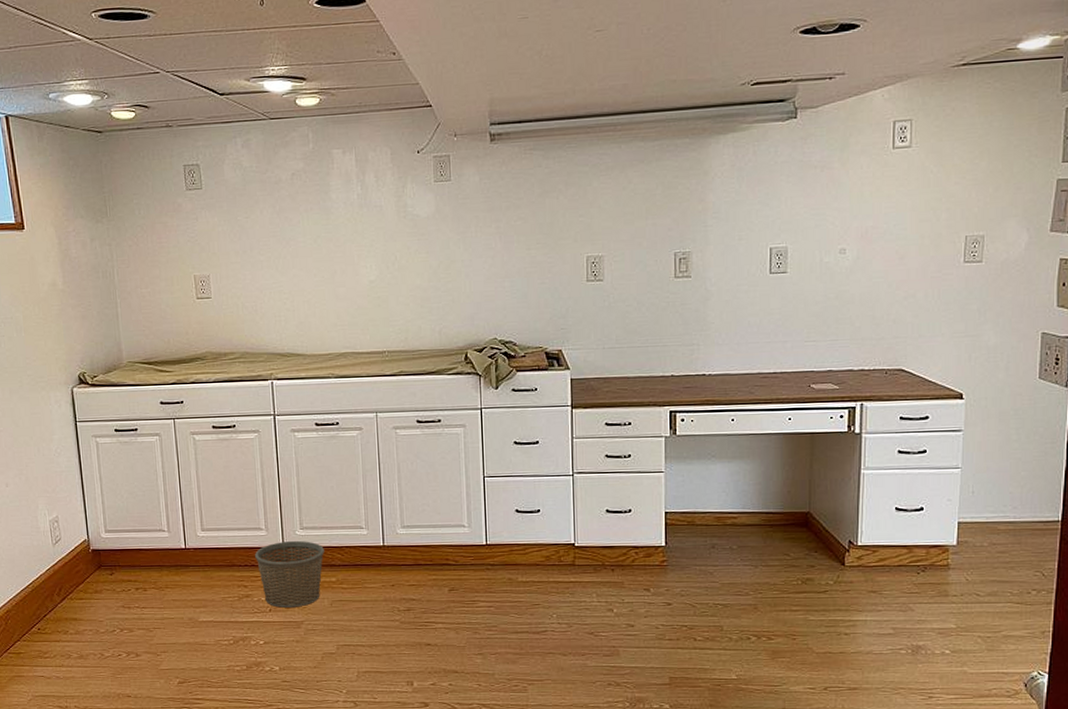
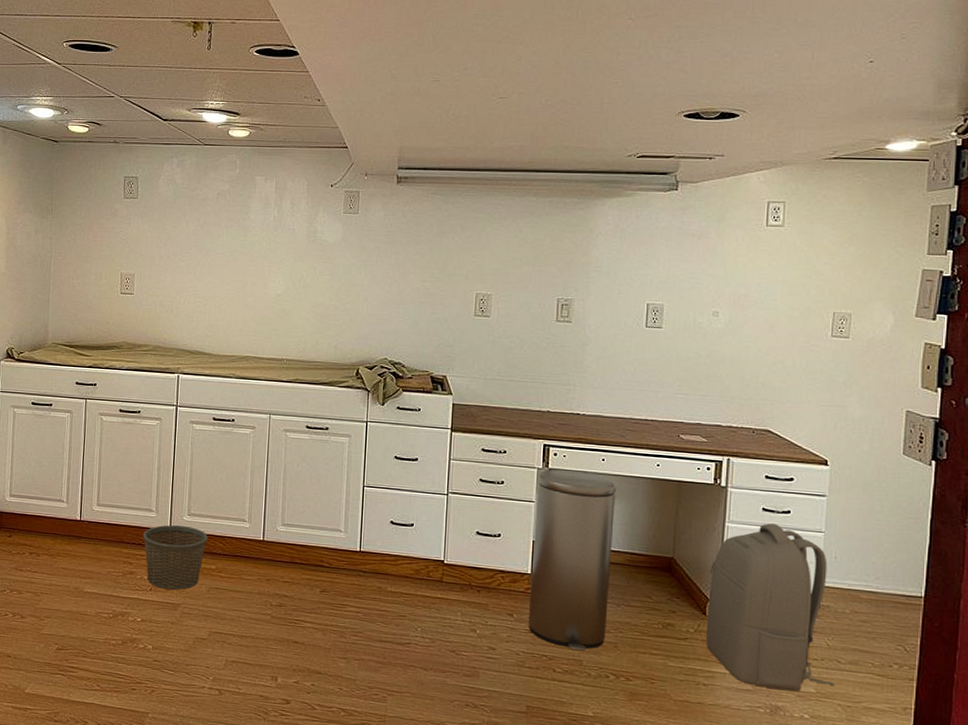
pedal bin: none [665,434,748,618] -> present [528,468,617,652]
backpack: none [846,465,975,630] -> present [706,523,835,692]

